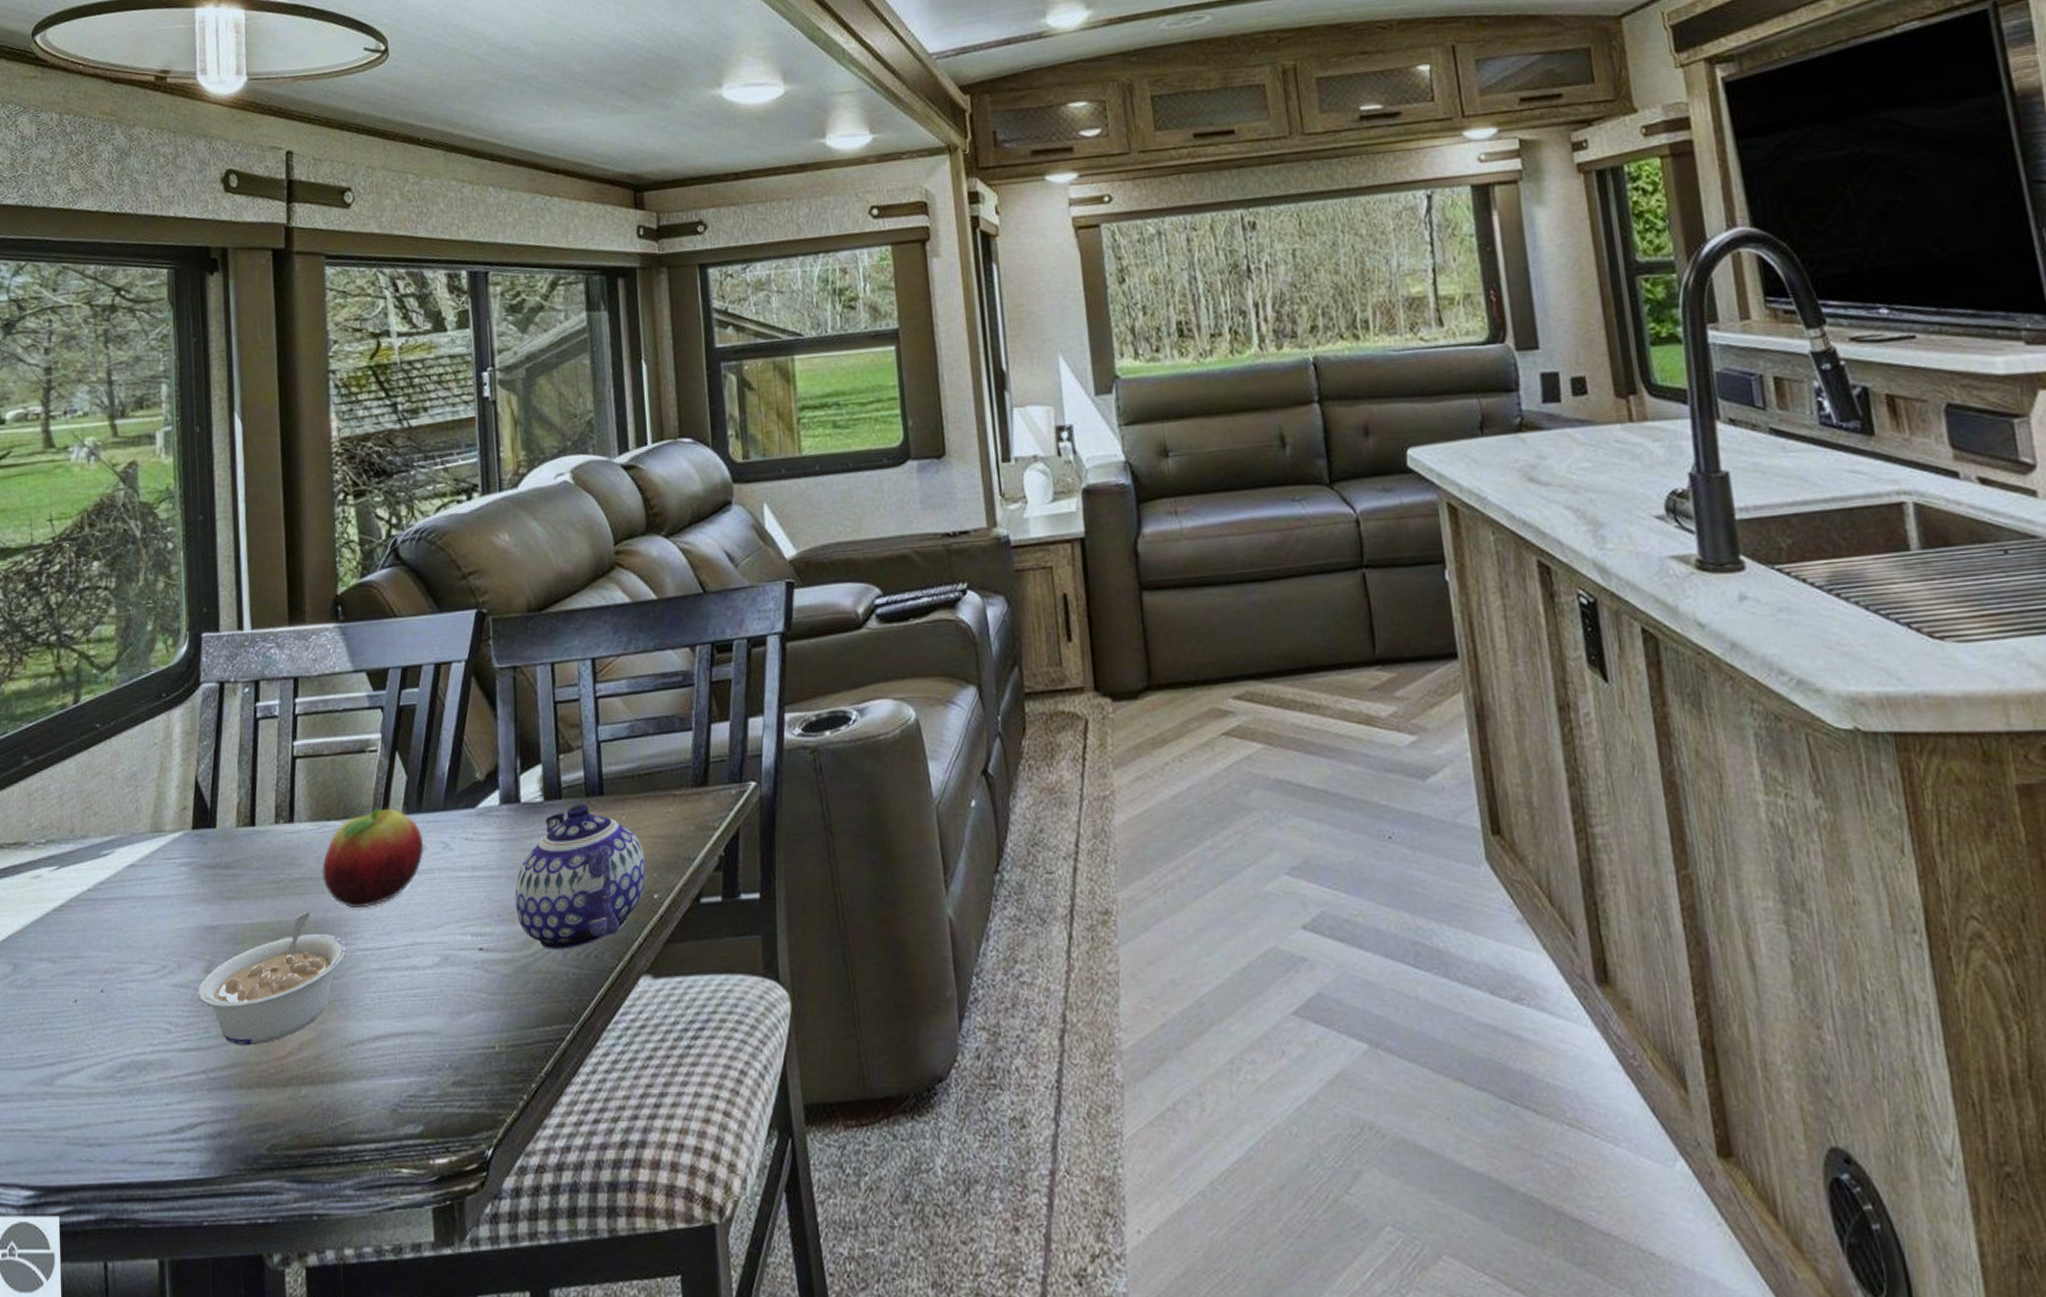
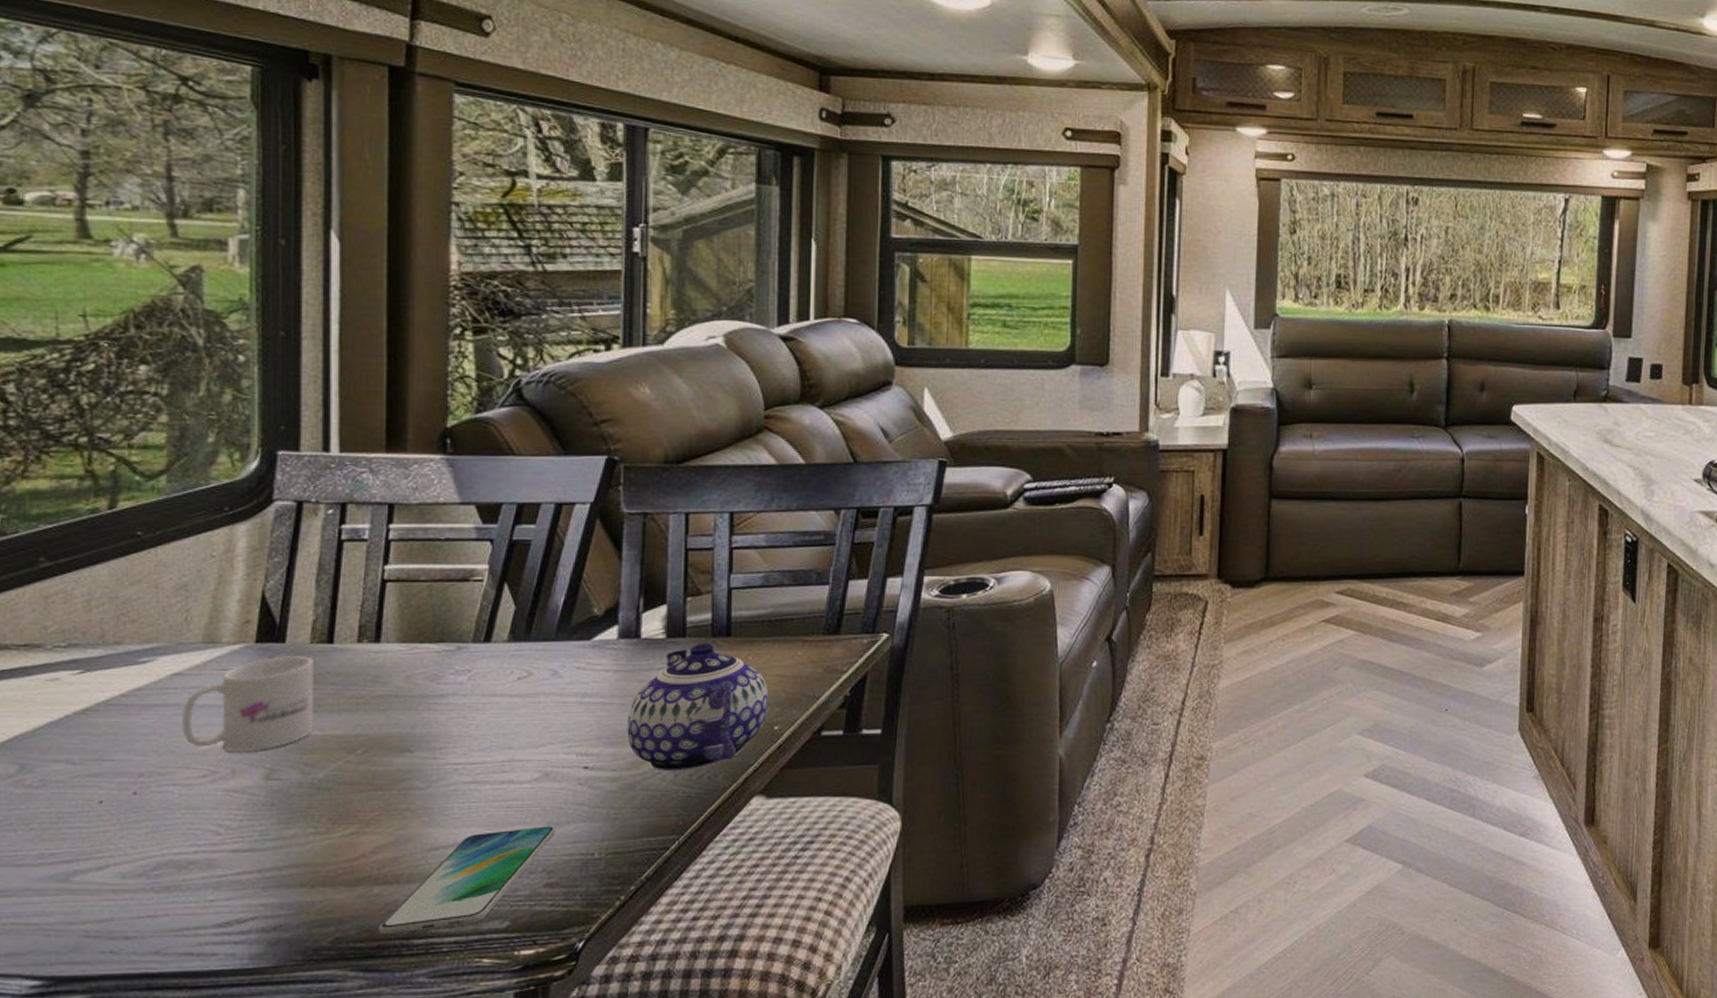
mug: none [135,840,243,944] -> present [181,655,313,752]
legume: present [198,912,347,1046] -> none [255,727,435,848]
smartphone: none [307,1016,458,1141] -> present [378,826,555,935]
fruit: present [322,808,424,909] -> none [411,635,530,726]

